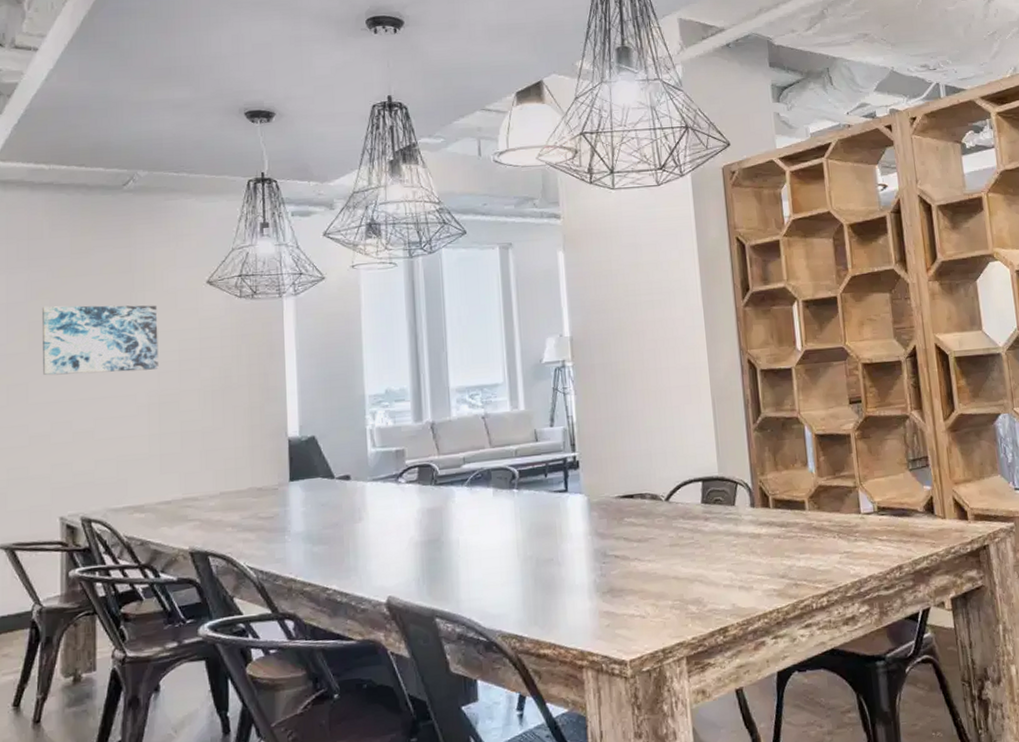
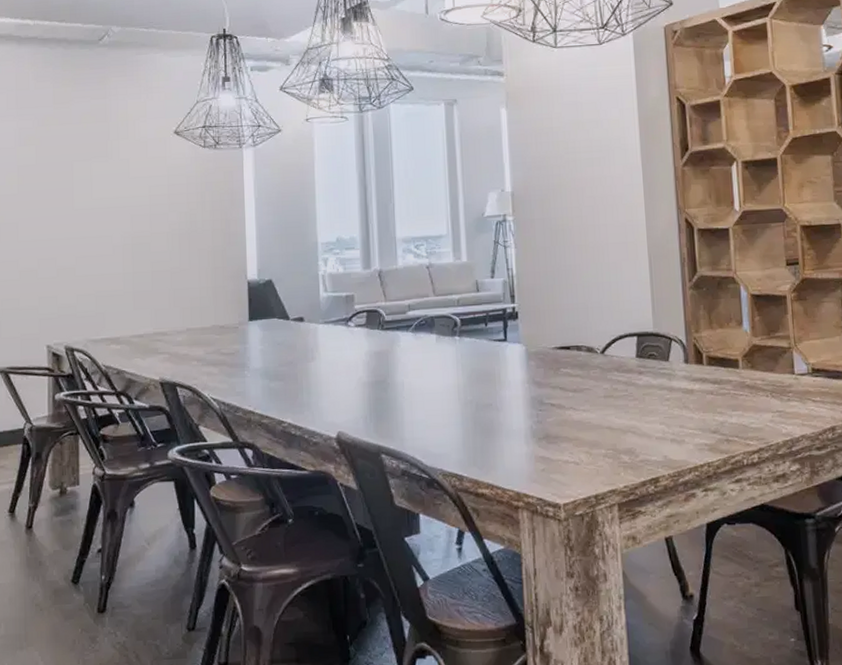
wall art: present [41,305,159,376] -> none [29,152,132,216]

